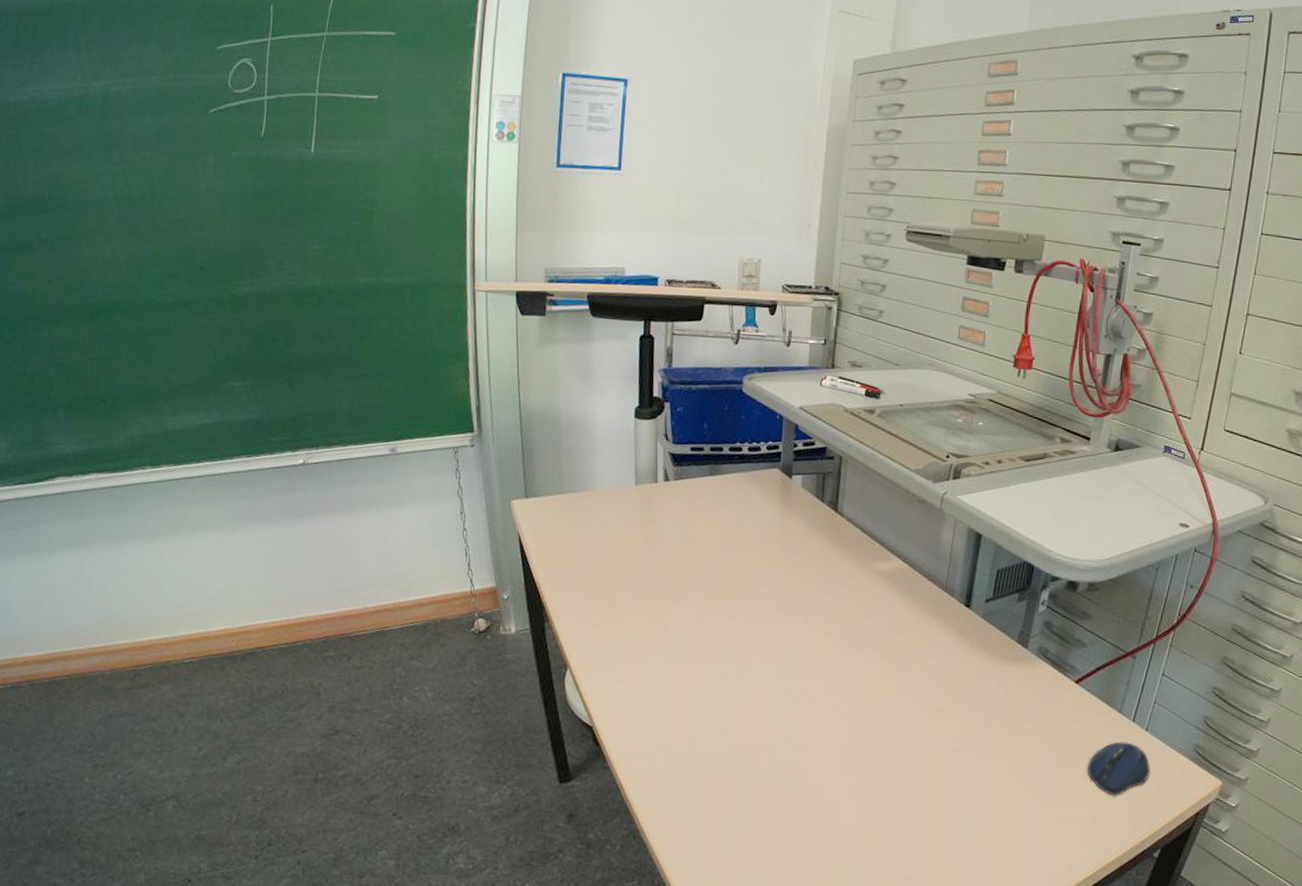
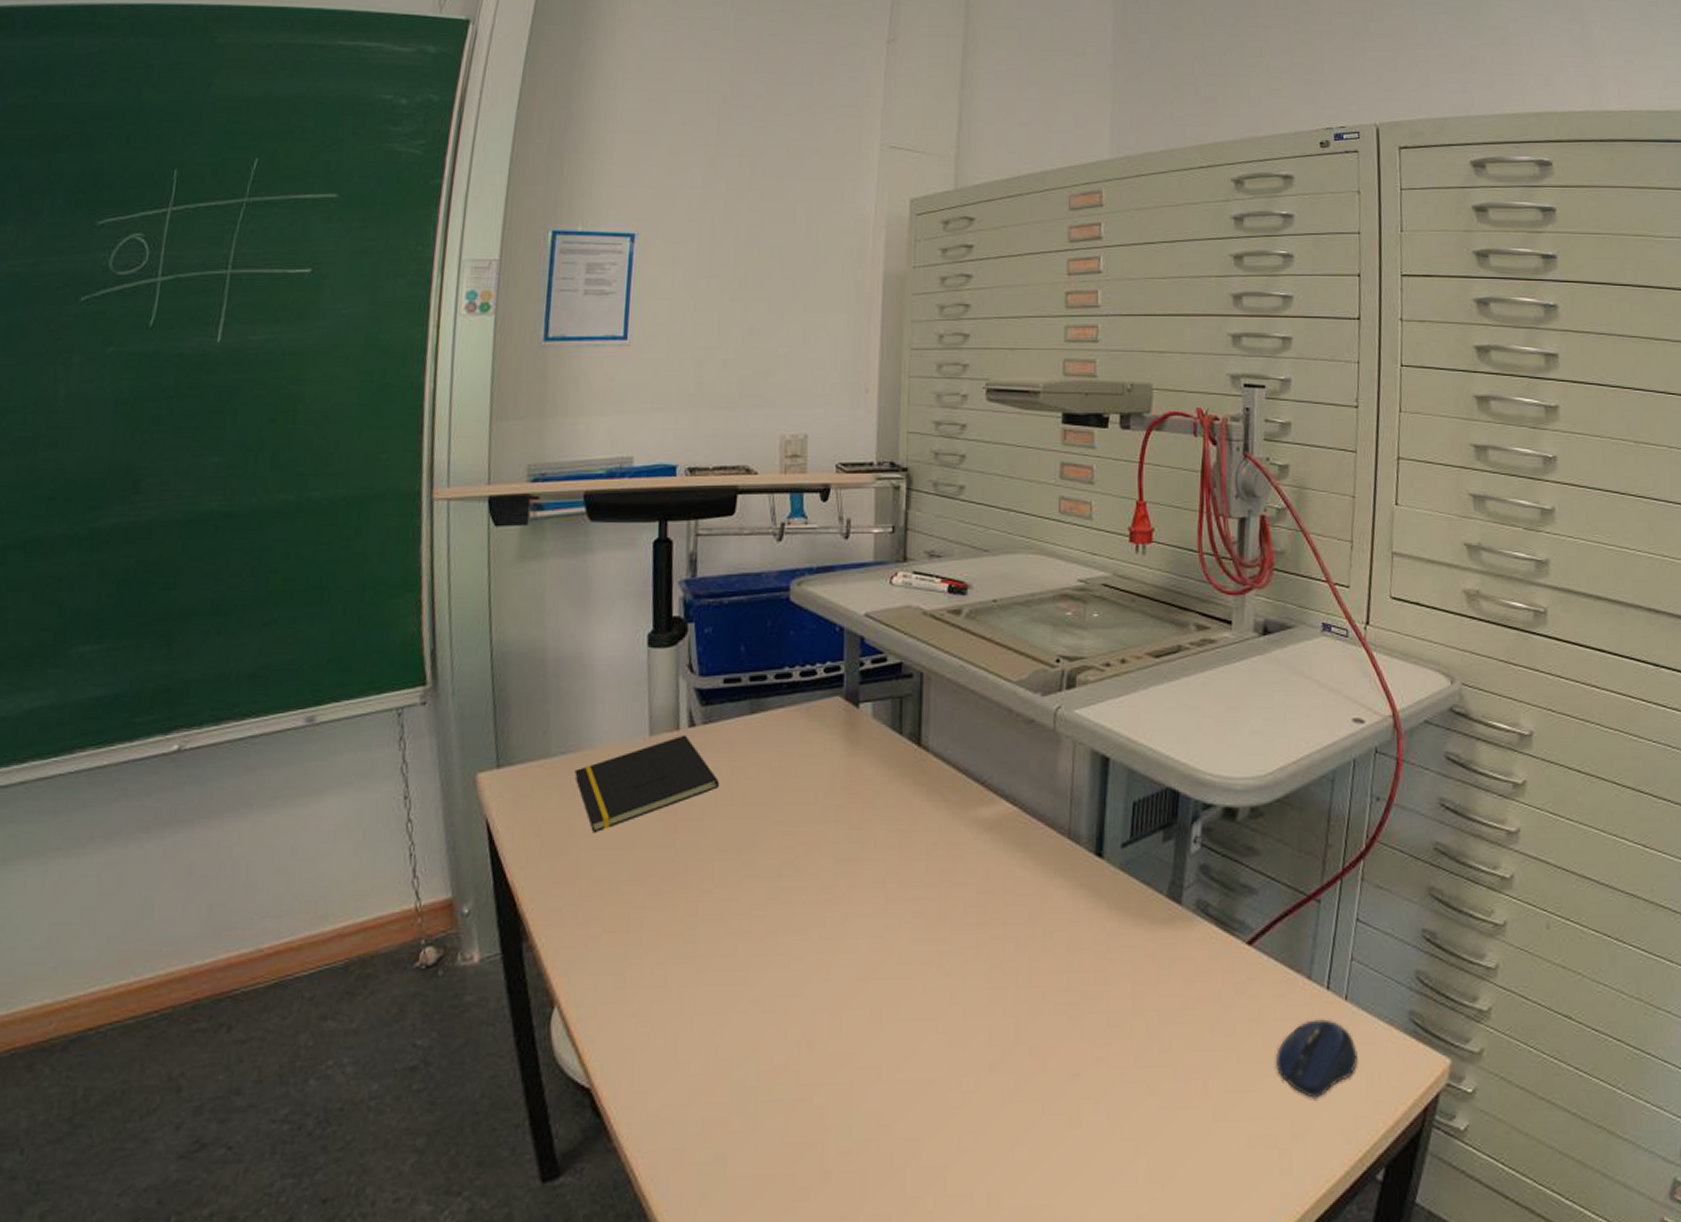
notepad: none [581,486,687,552] -> present [574,735,720,834]

